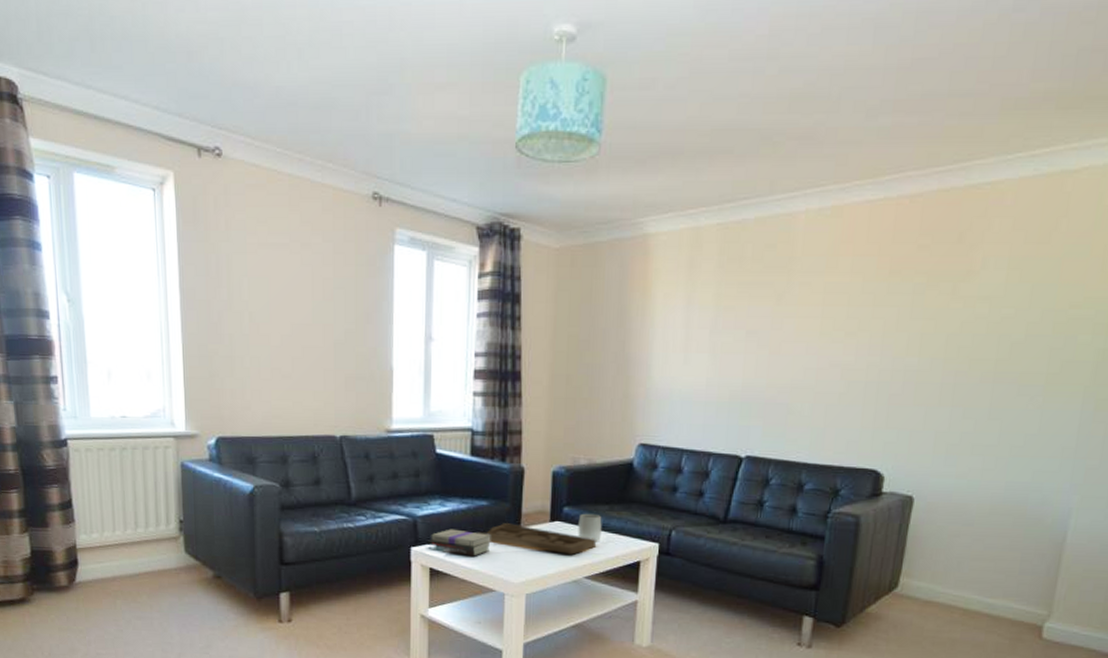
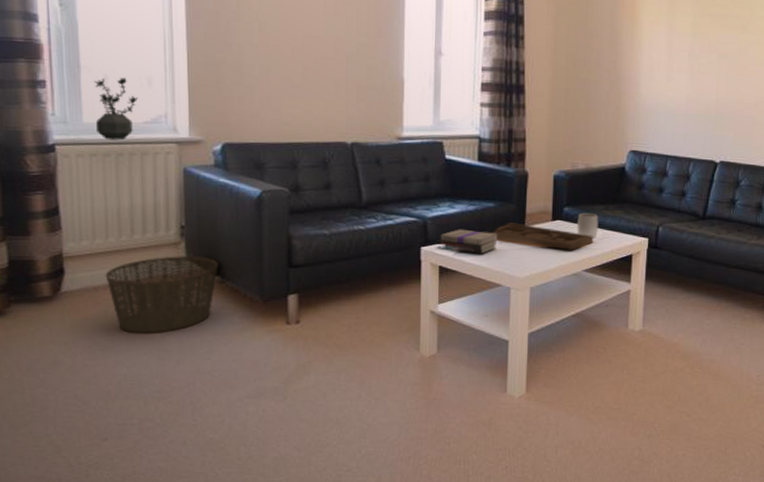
potted plant: none [99,371,139,435] -> present [93,77,139,141]
basket: none [113,550,215,626] -> present [105,255,218,333]

